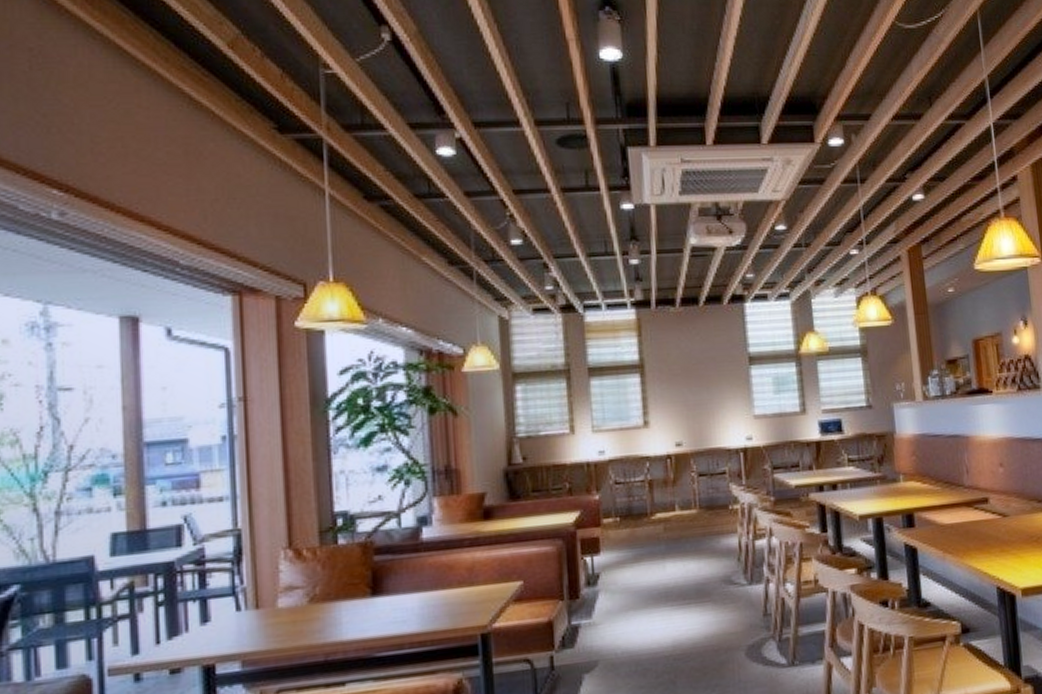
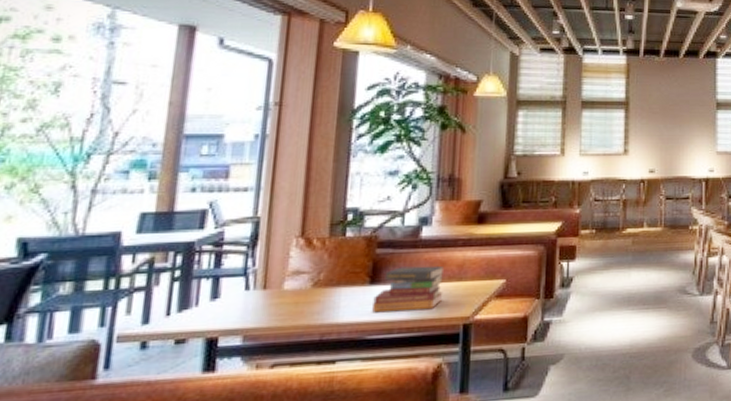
books: none [376,571,455,628] -> present [371,266,443,313]

